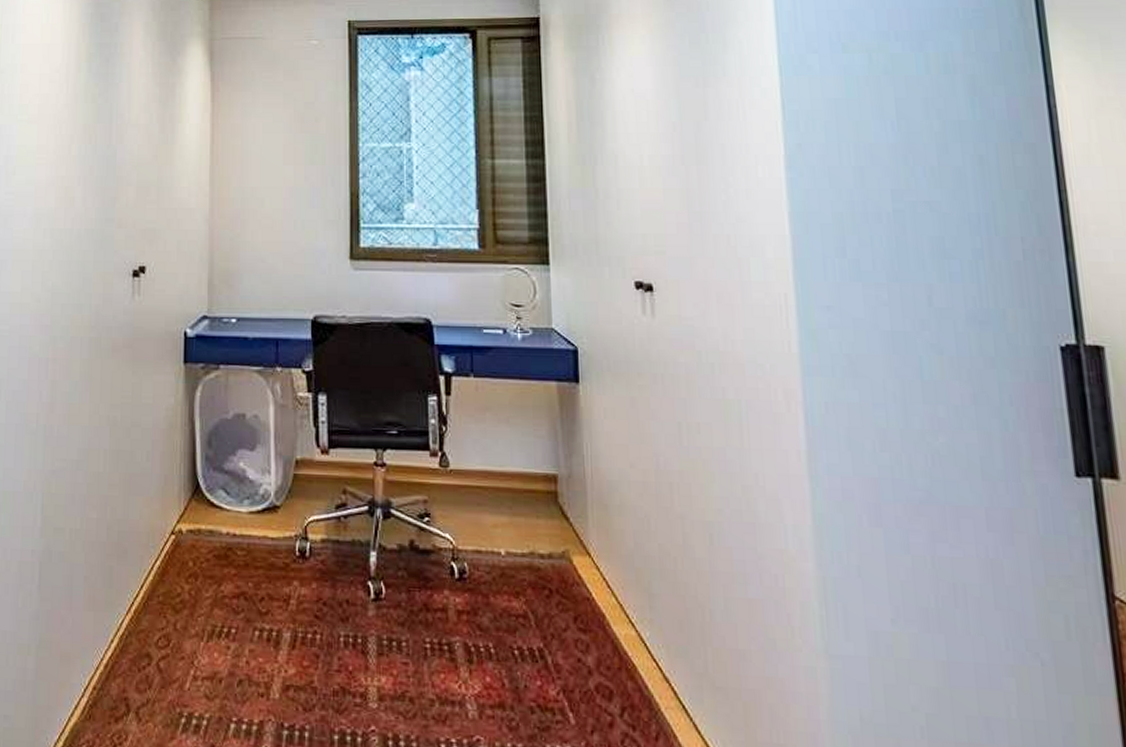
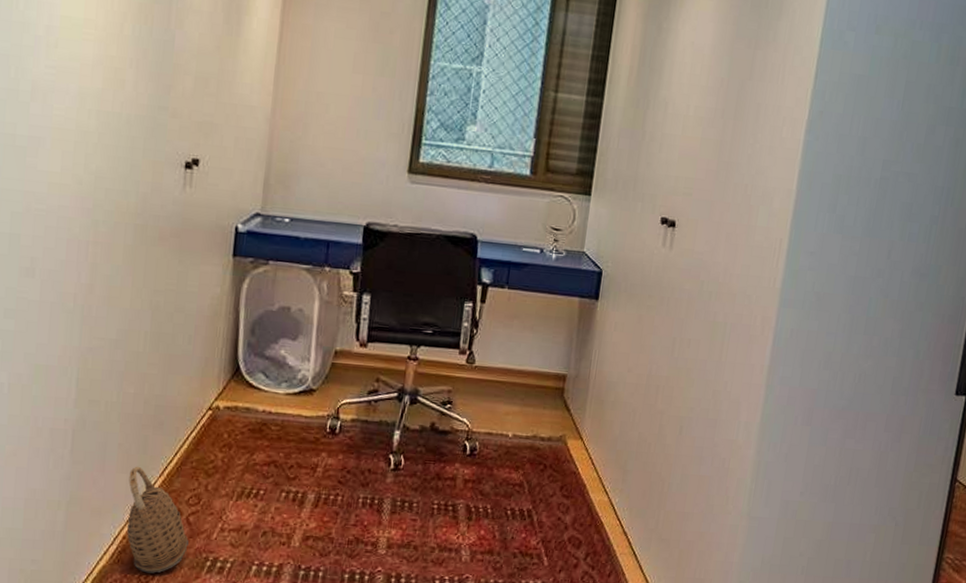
basket: none [96,602,161,733] -> present [127,466,189,573]

